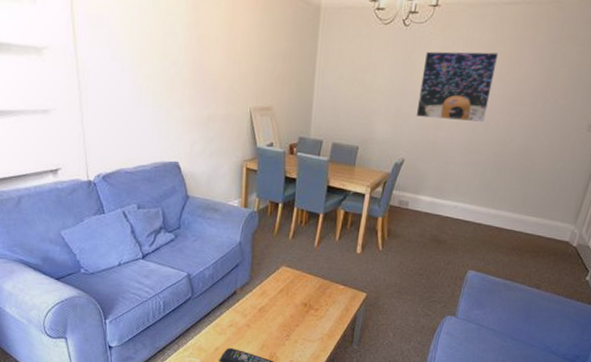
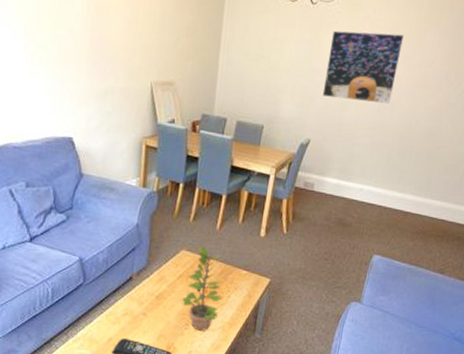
plant: none [282,262,322,342] -> present [181,246,223,331]

